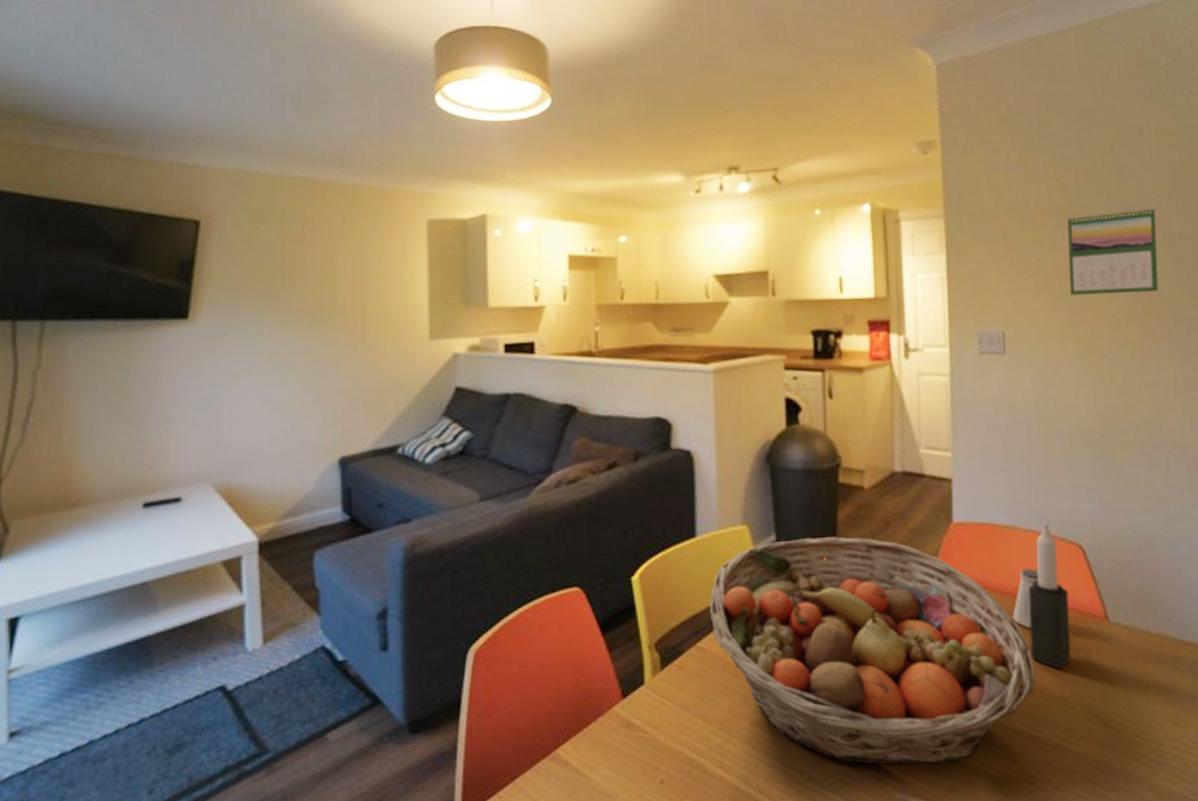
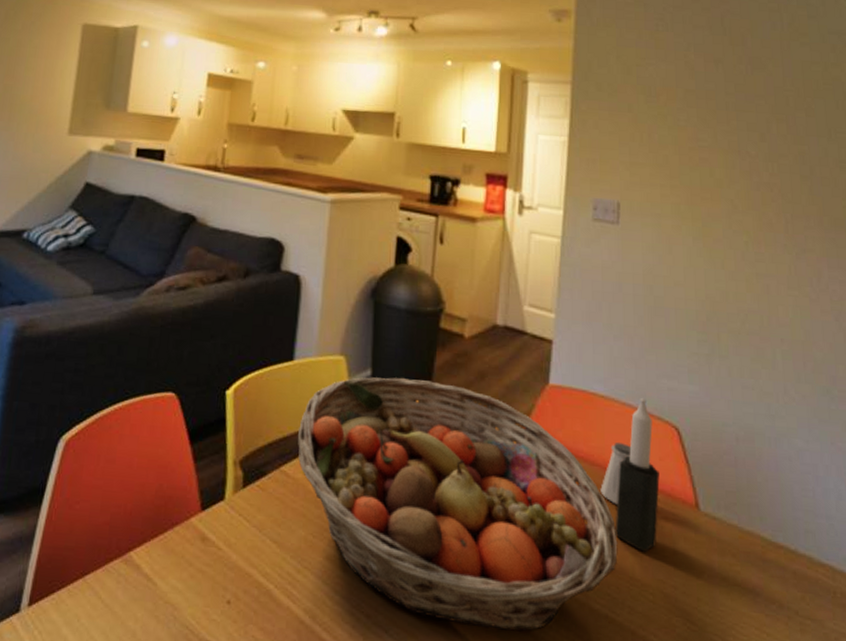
calendar: present [1067,207,1159,296] -> none [689,98,782,184]

